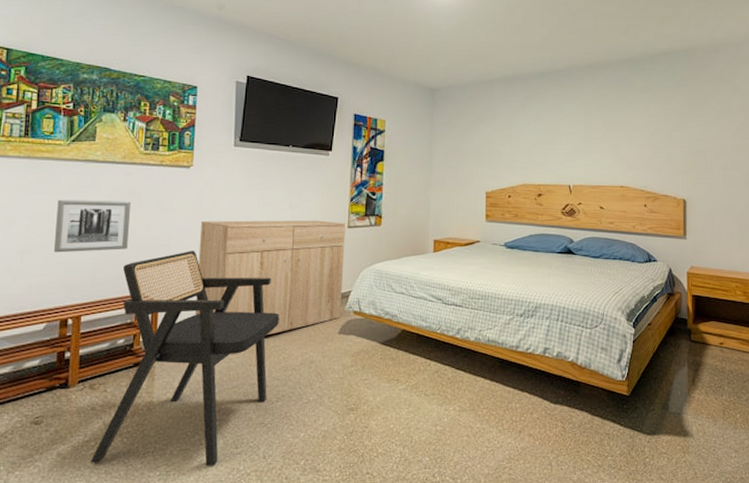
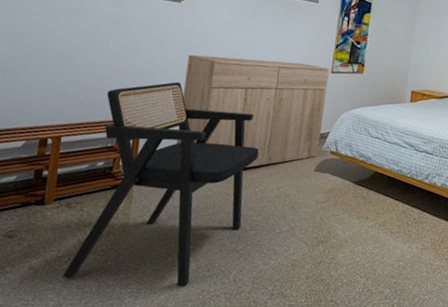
wall art: present [54,199,131,253] -> none [37,21,120,76]

